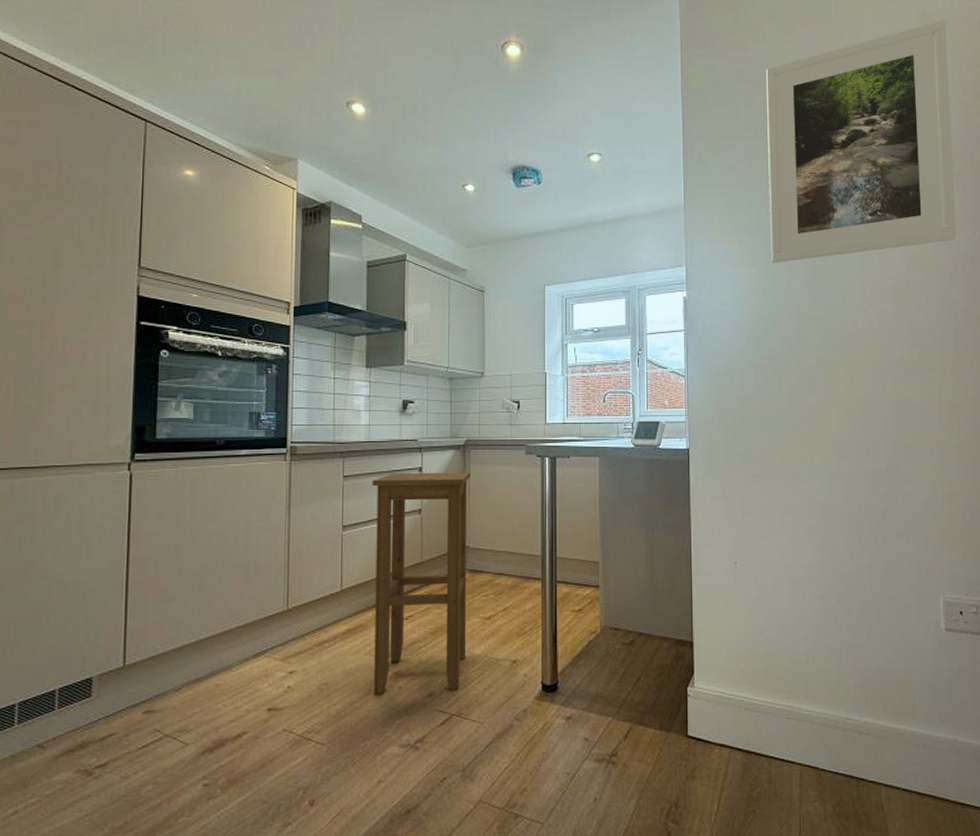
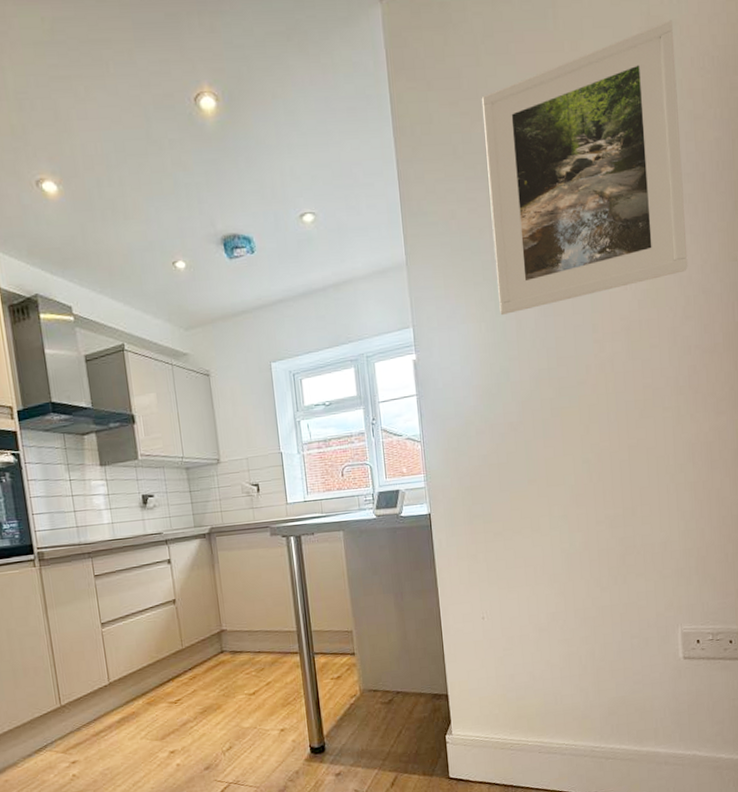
stool: present [372,472,471,694] -> none [123,558,236,773]

